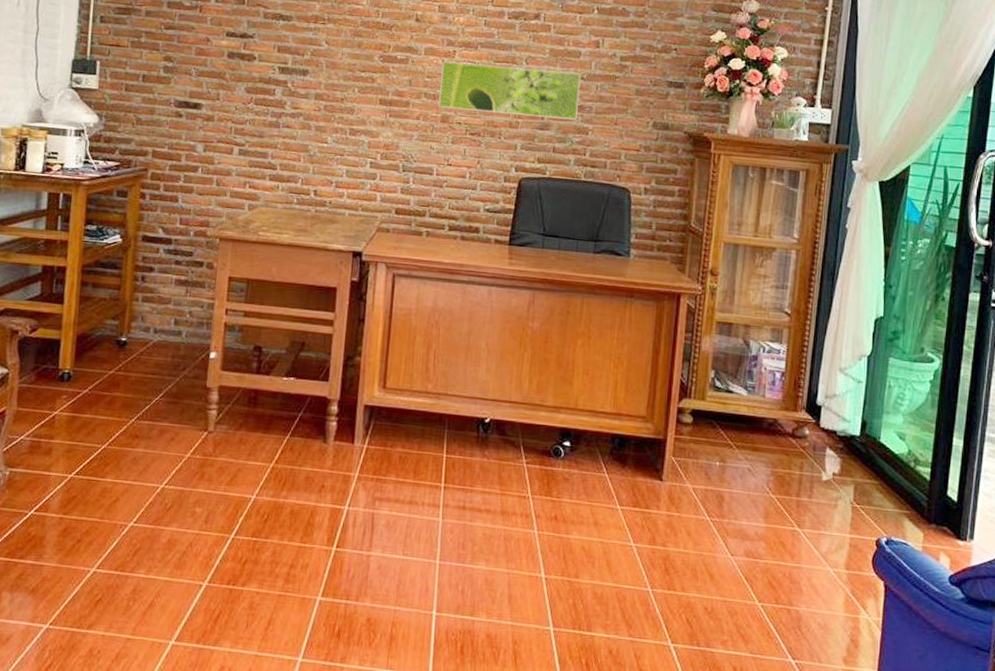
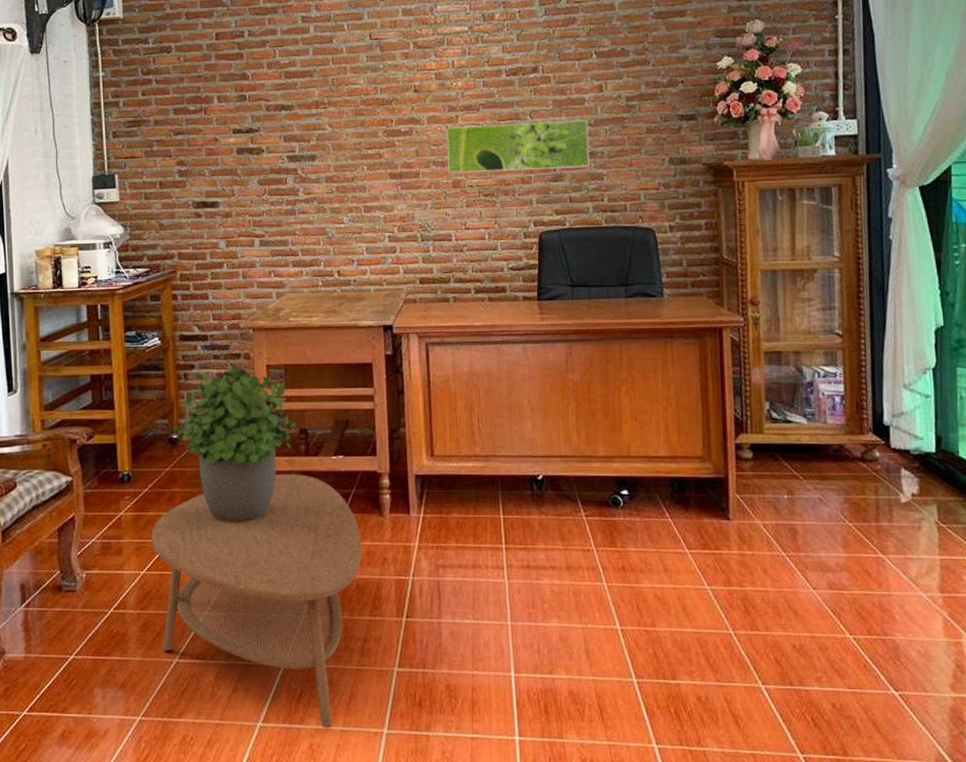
coffee table: none [81,389,302,652] -> present [151,473,362,727]
potted plant: none [122,271,252,434] -> present [172,363,297,522]

